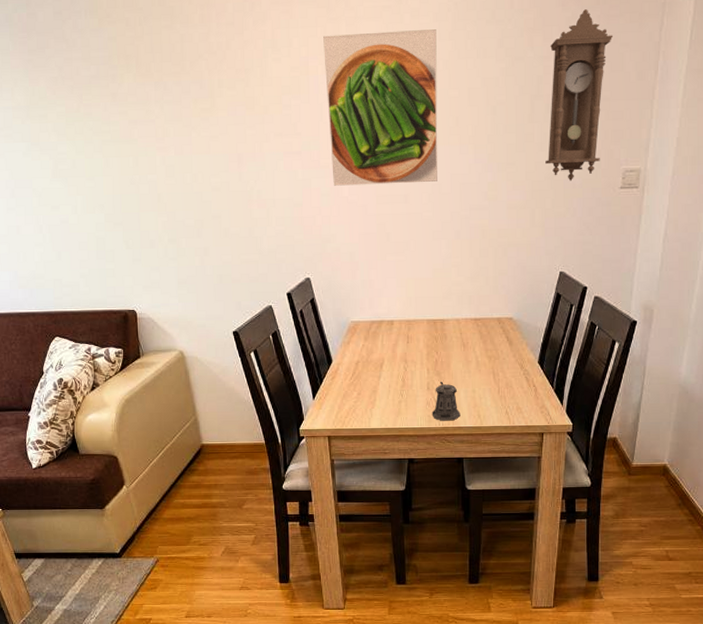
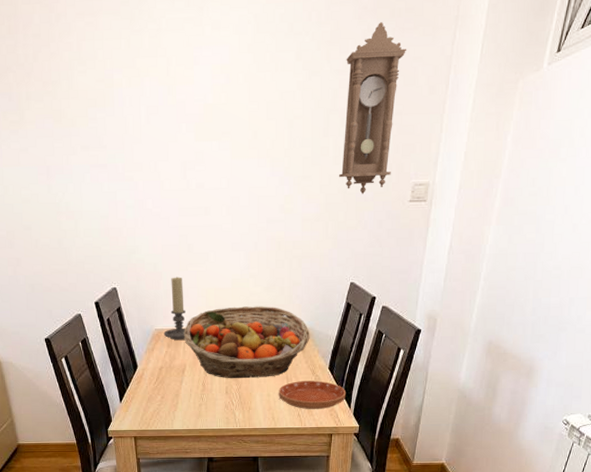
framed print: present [323,29,438,186] -> none [127,42,237,198]
candle holder: none [360,266,384,333] -> present [163,277,186,340]
fruit basket: none [382,297,518,374] -> present [184,306,310,379]
pepper shaker: present [432,381,461,421] -> none [230,385,256,423]
saucer: none [484,375,557,407] -> present [279,381,345,410]

